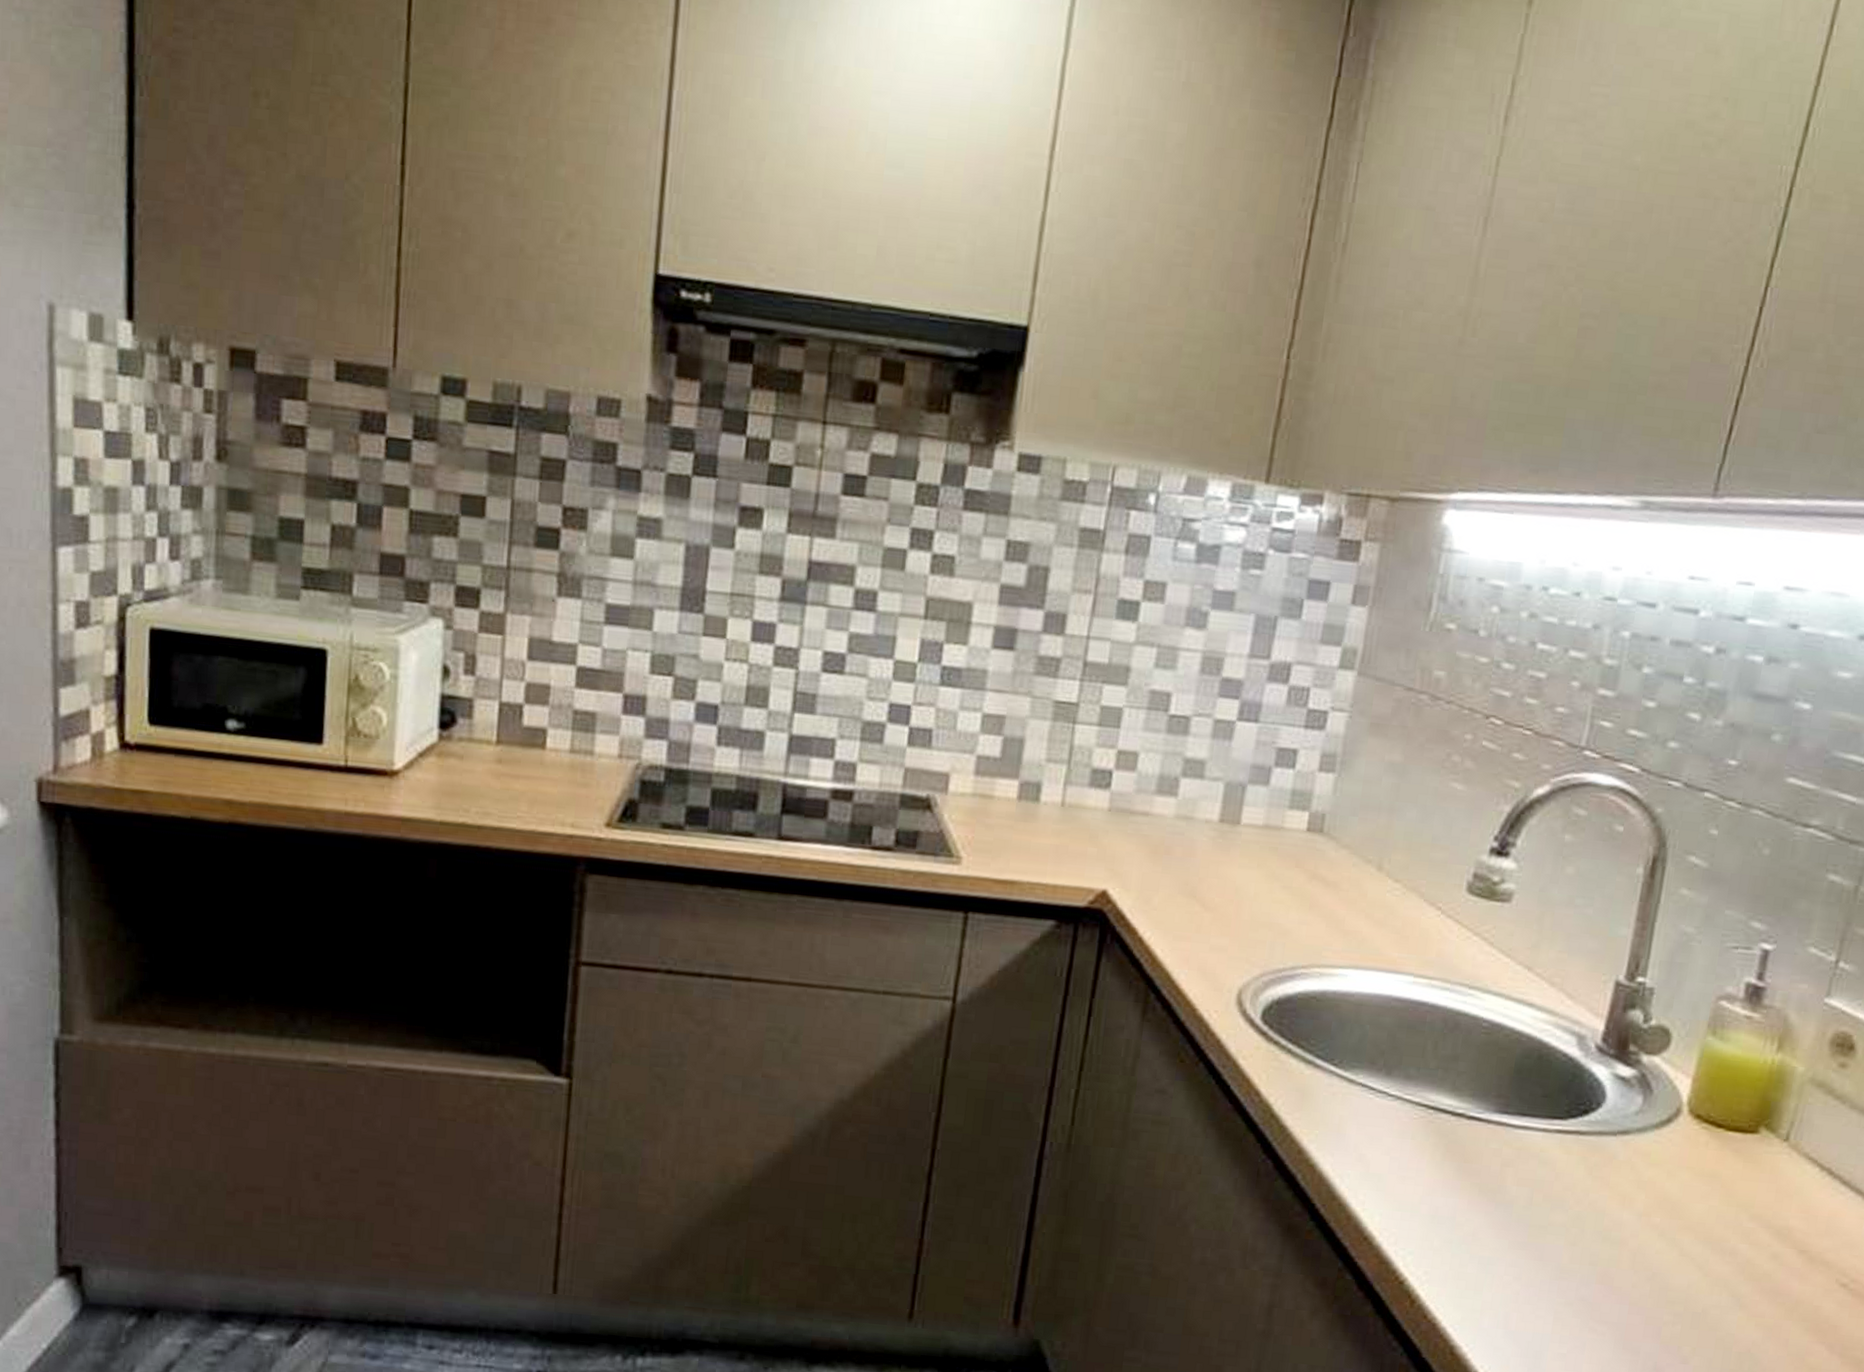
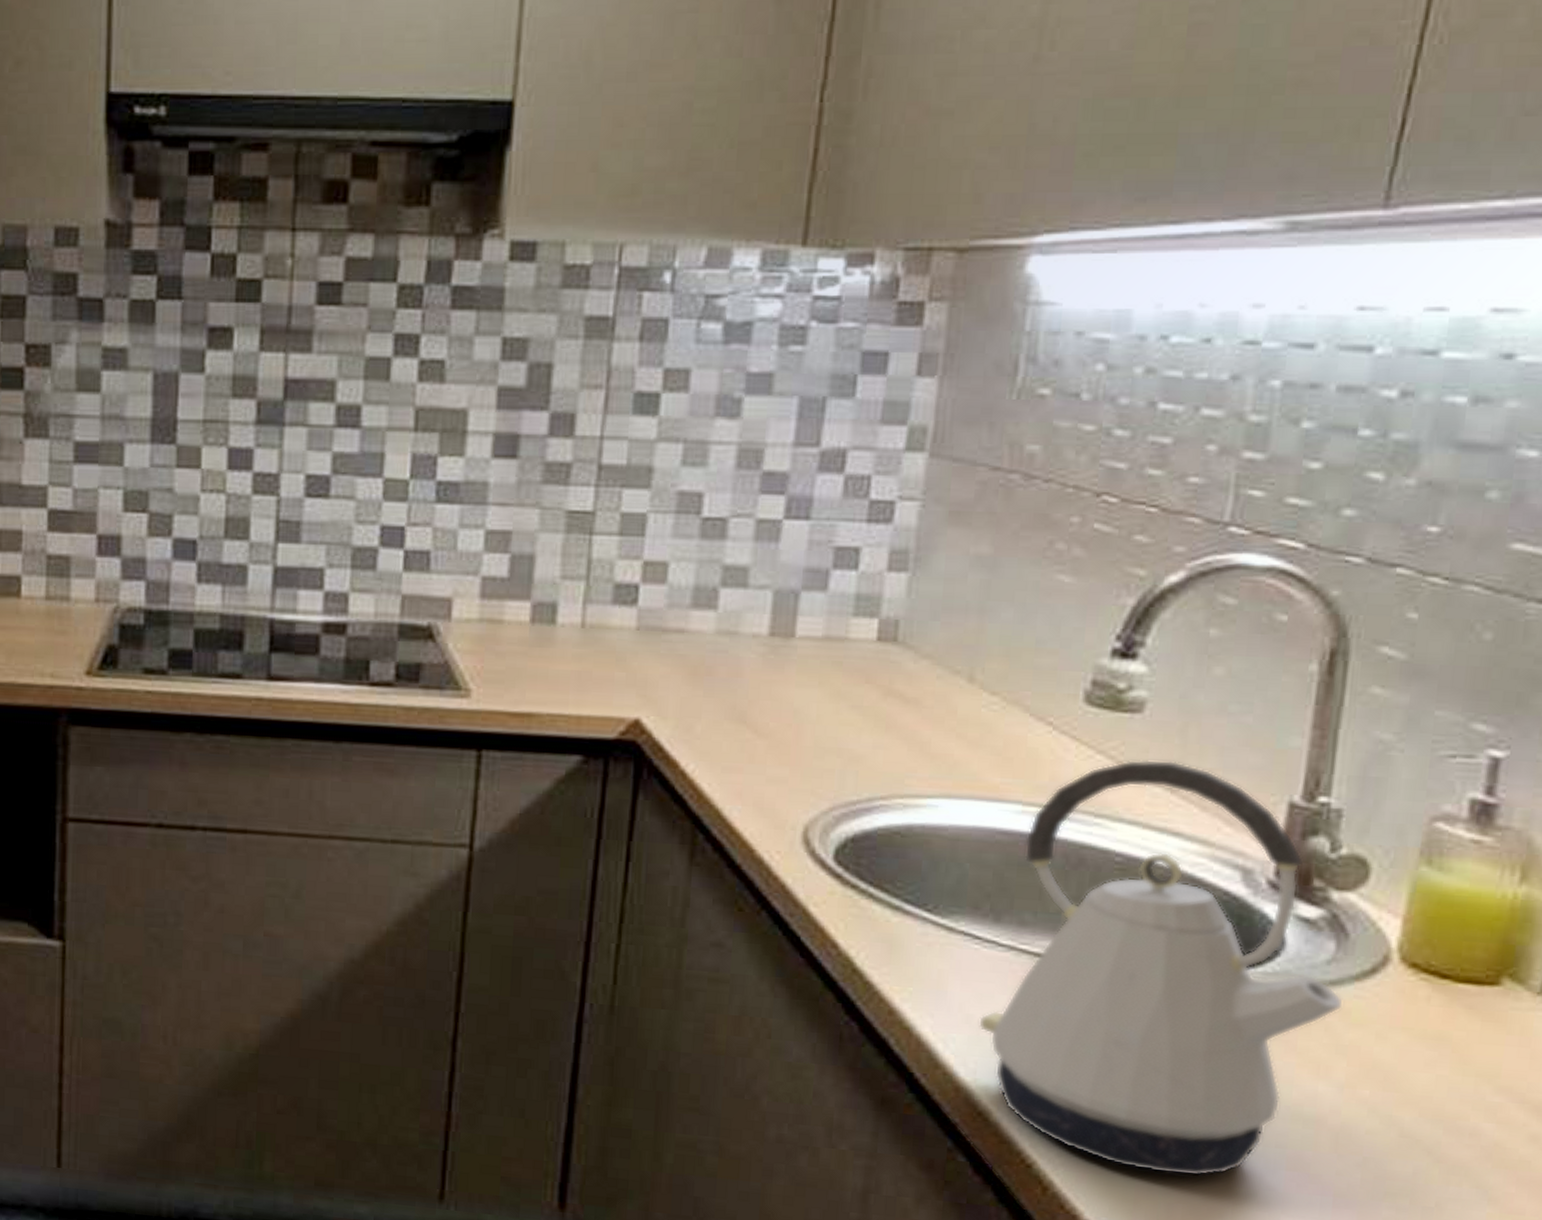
kettle: none [1368,941,1646,1290] -> present [978,759,1345,1177]

